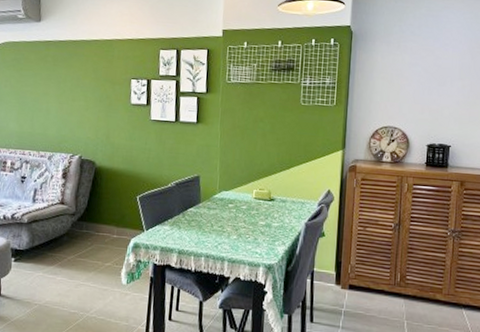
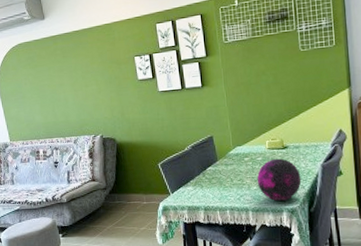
decorative orb: none [237,209,284,256] -> present [256,158,302,202]

